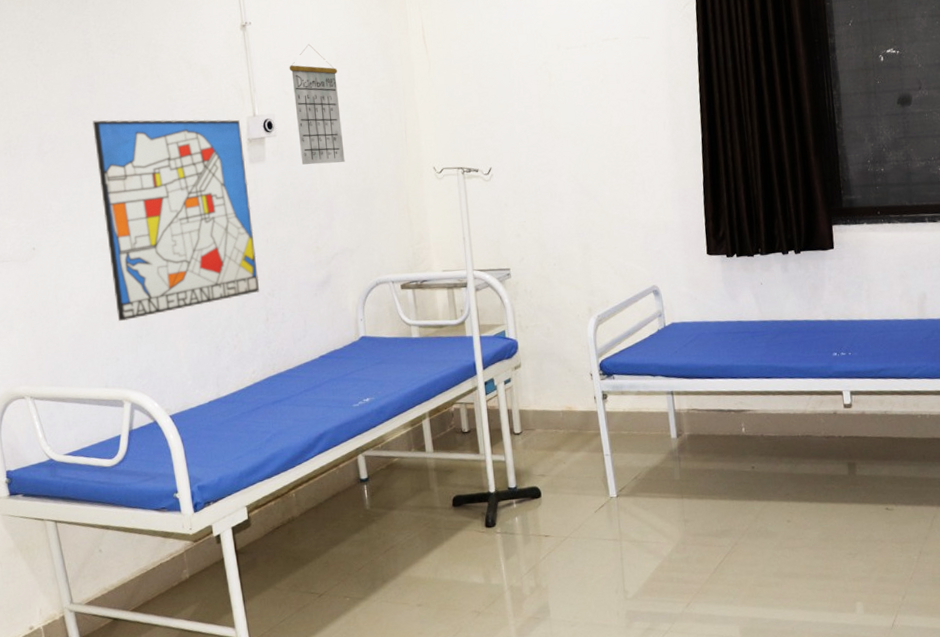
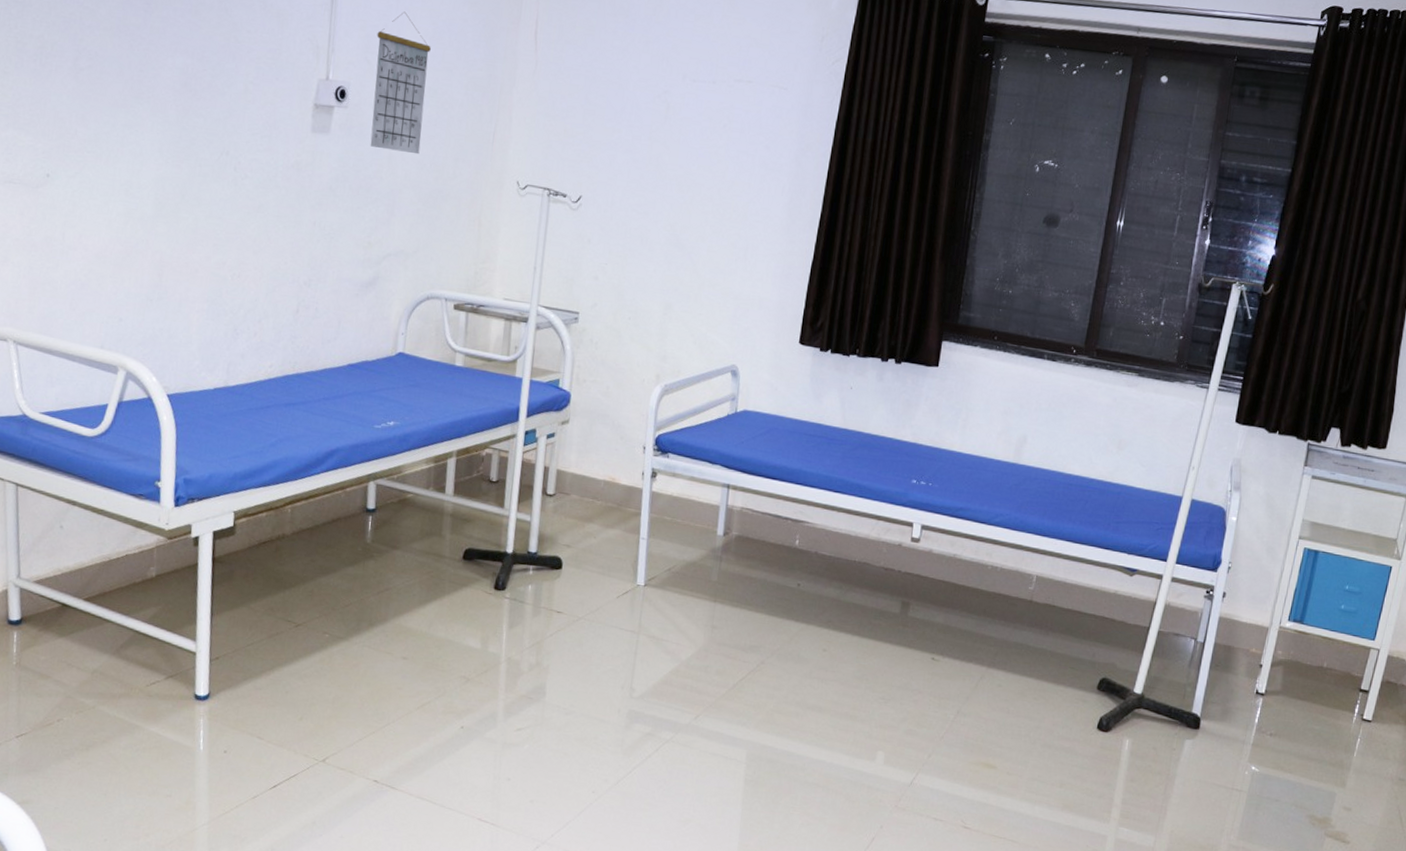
wall art: present [92,119,260,322] -> none [129,44,310,280]

